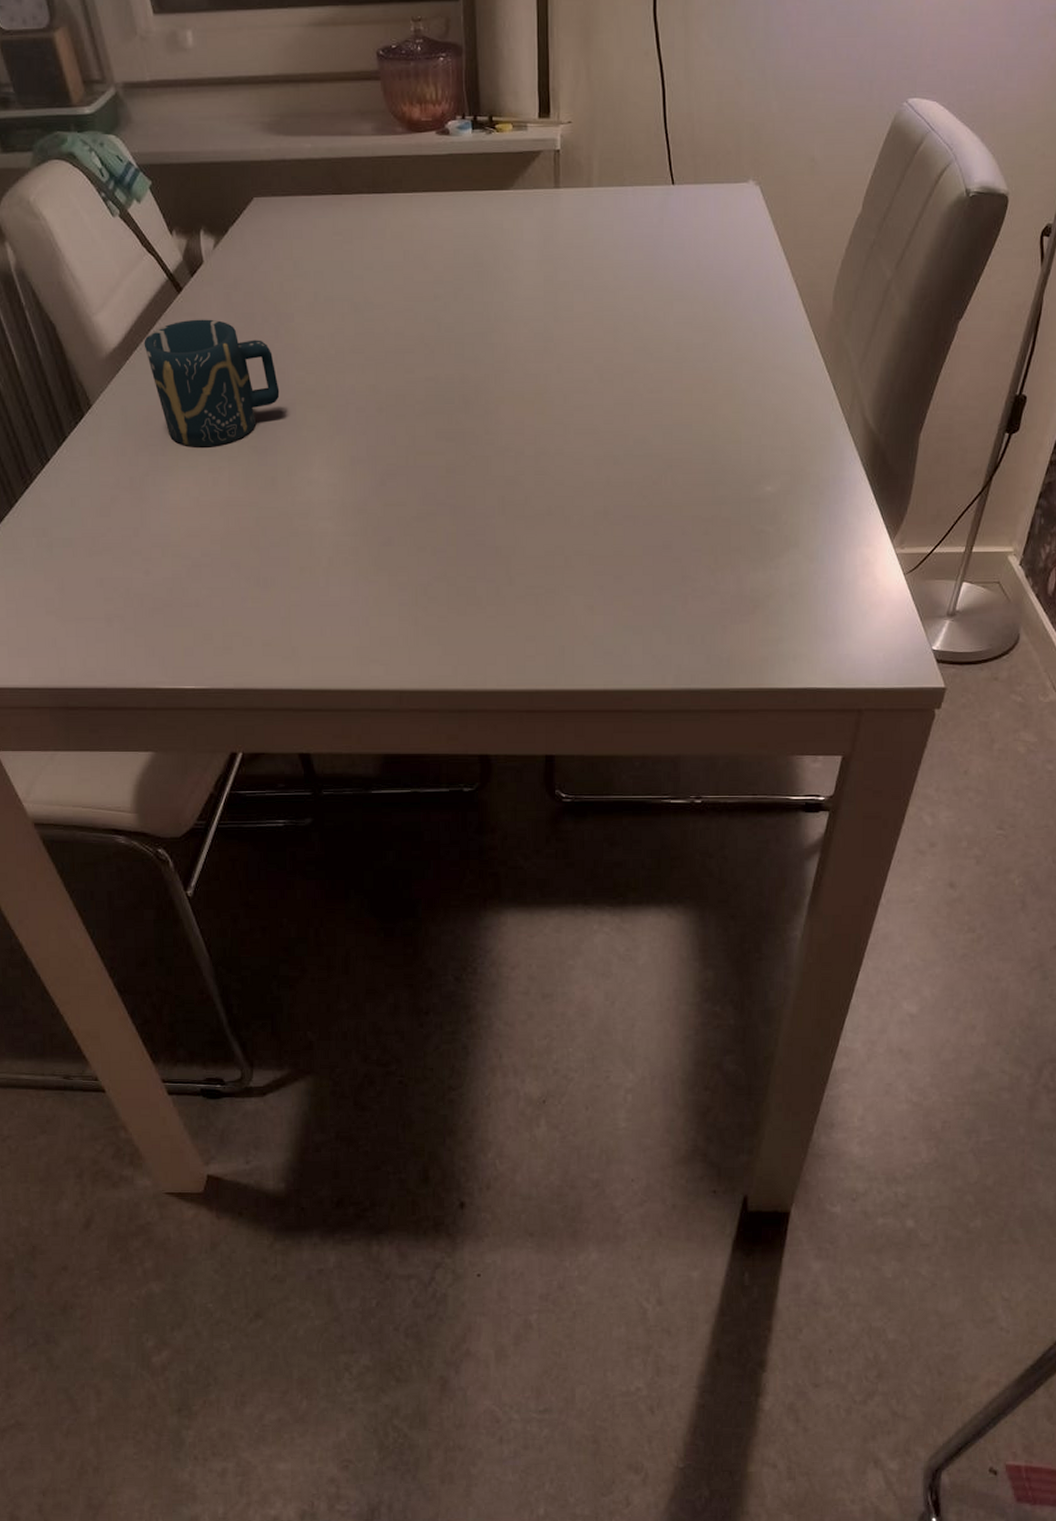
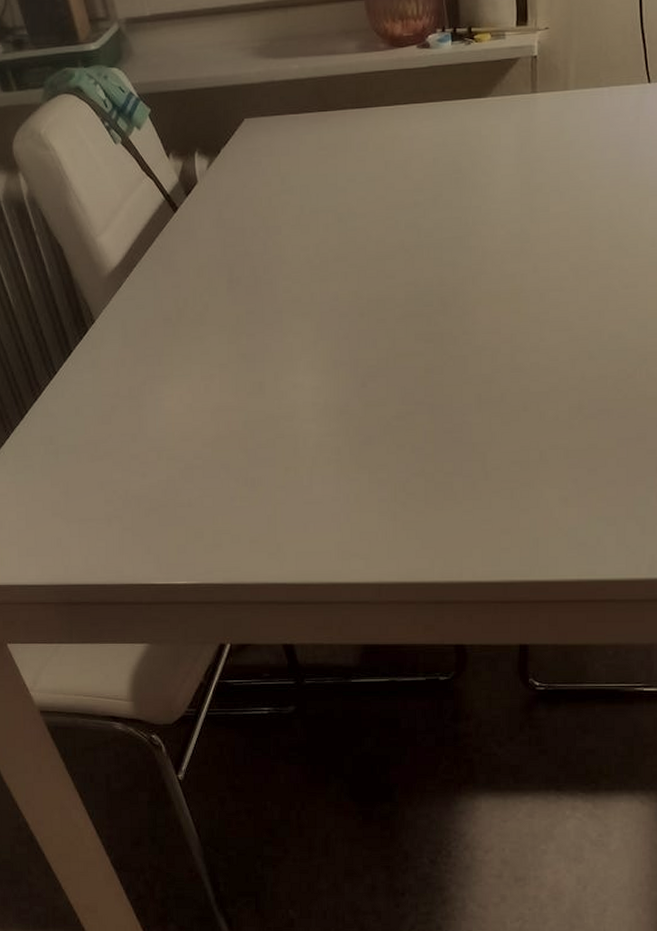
cup: present [144,319,280,447] -> none [142,235,267,357]

